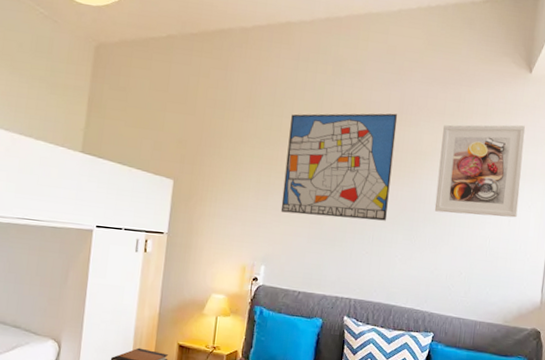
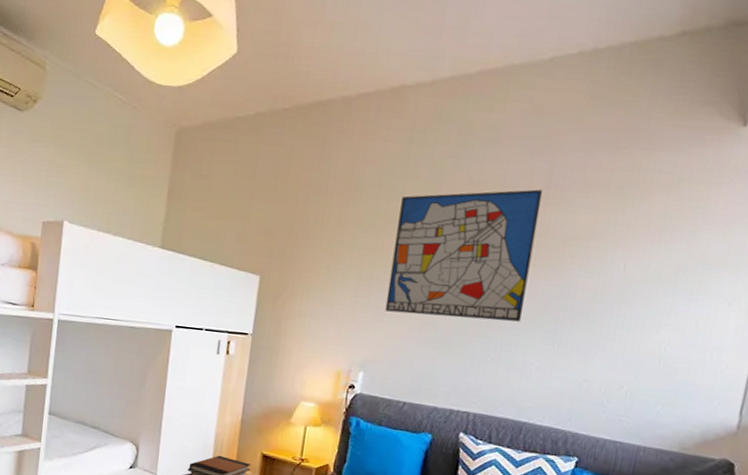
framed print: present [434,124,526,218] -> none [587,196,733,318]

